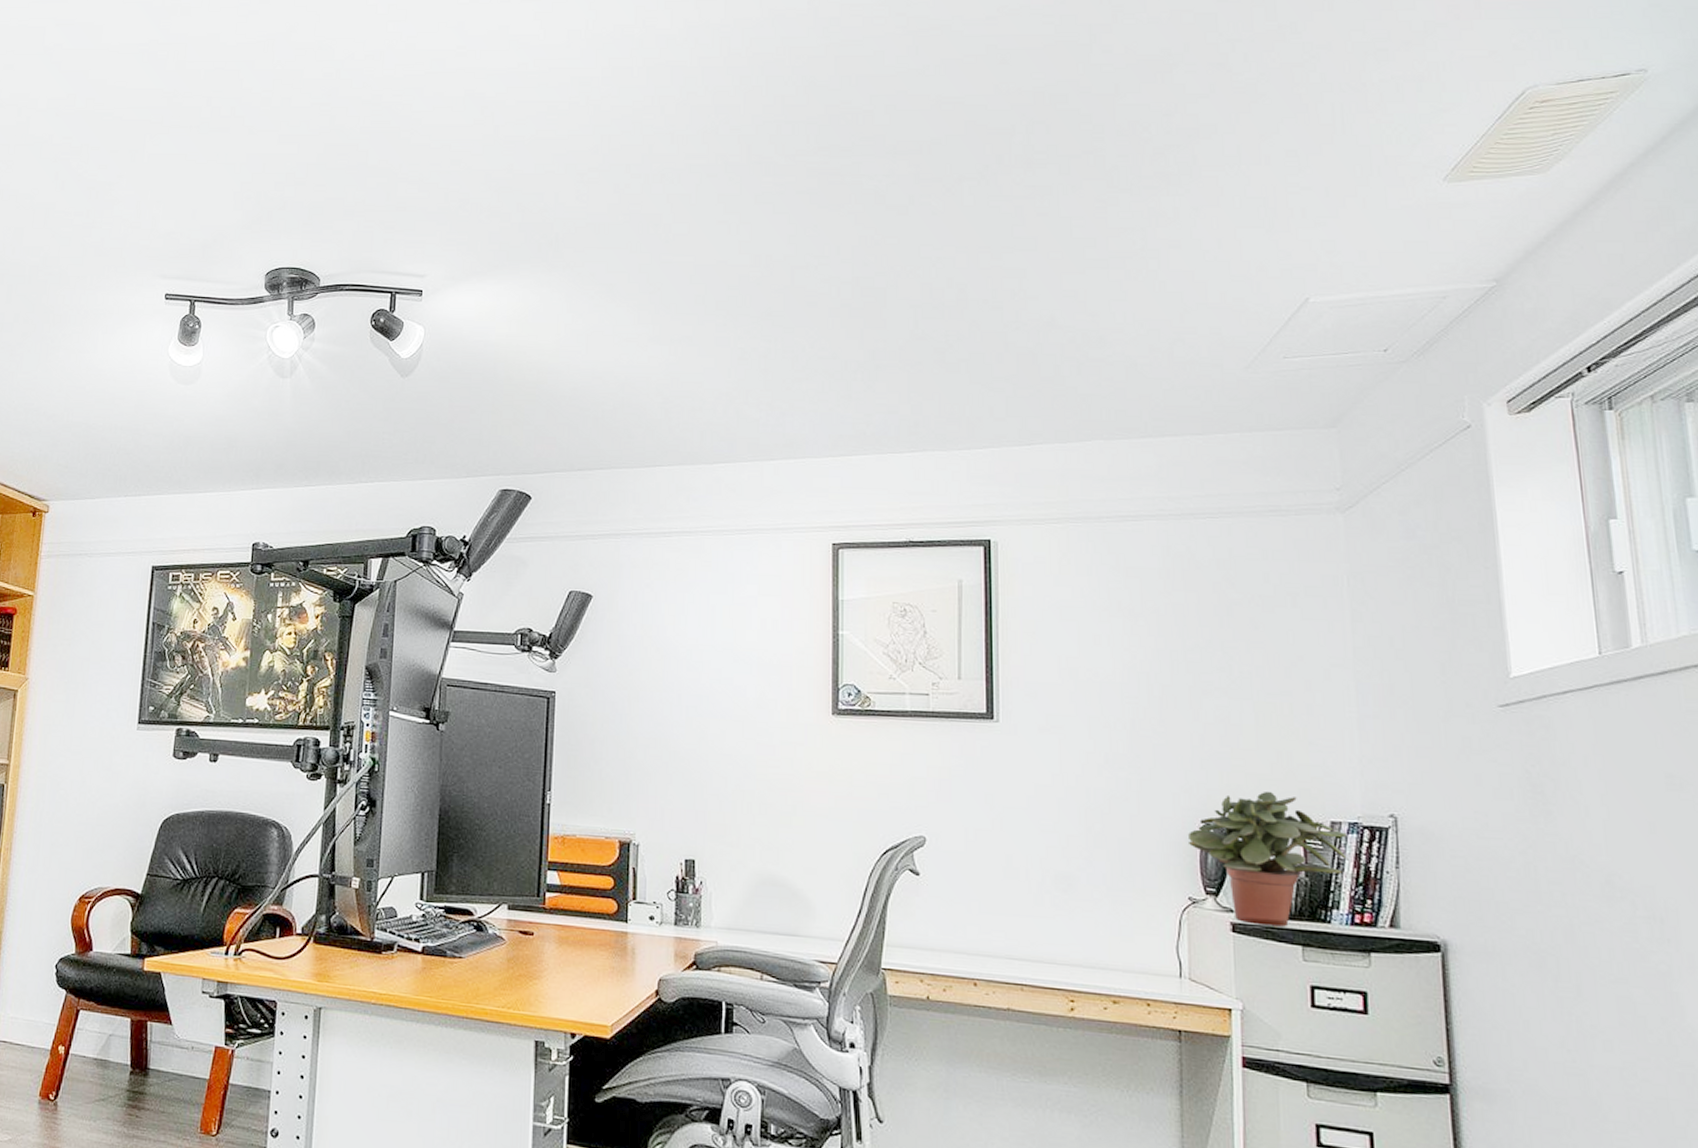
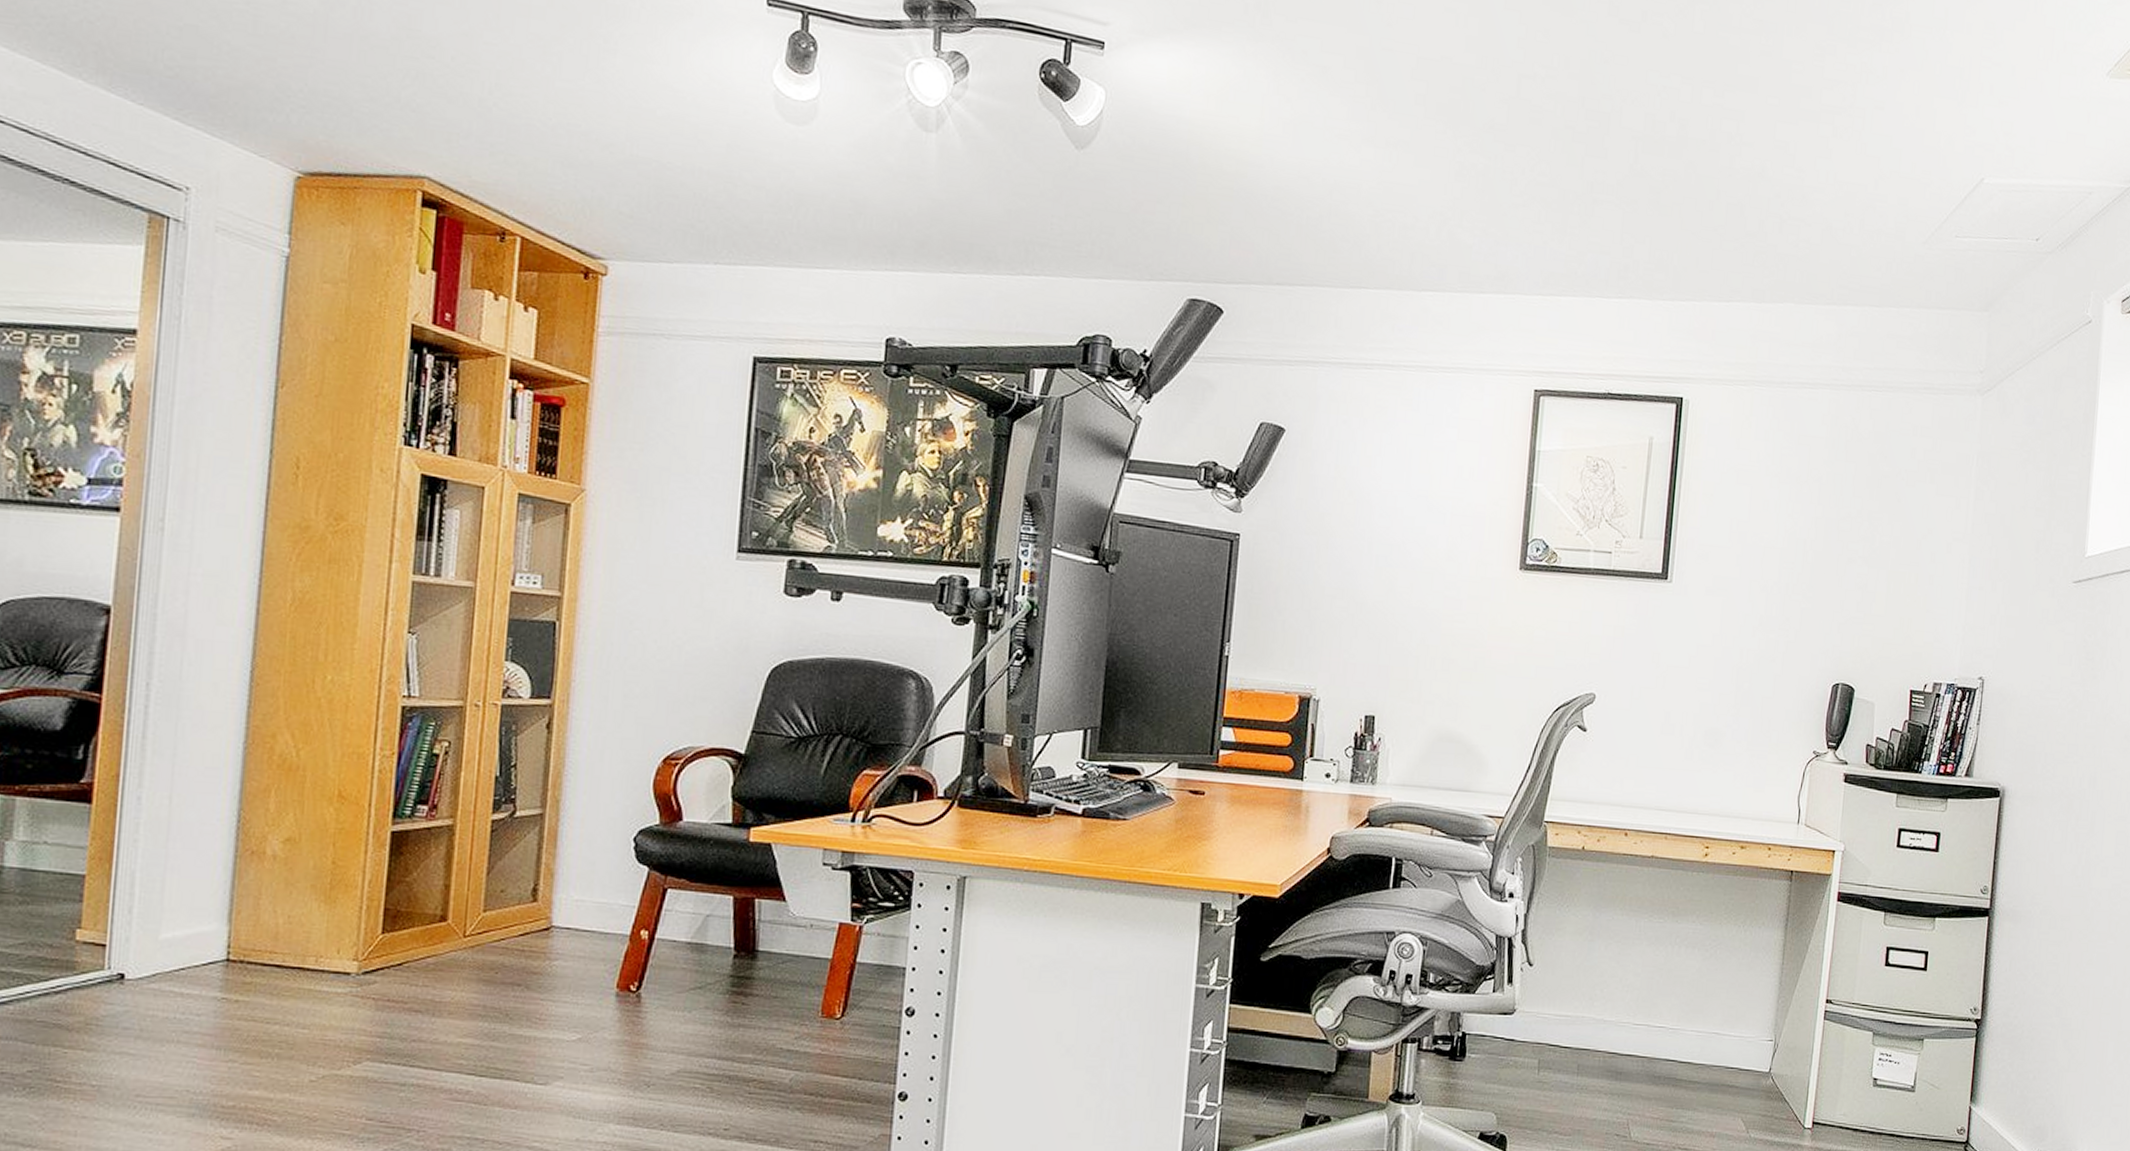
potted plant: present [1189,792,1347,928] -> none [1820,655,1945,778]

